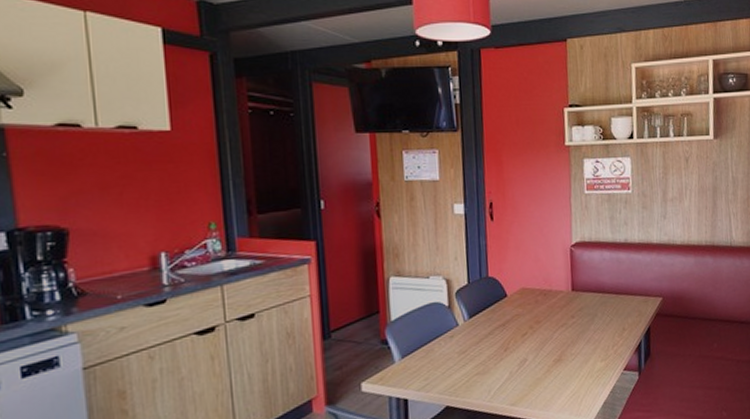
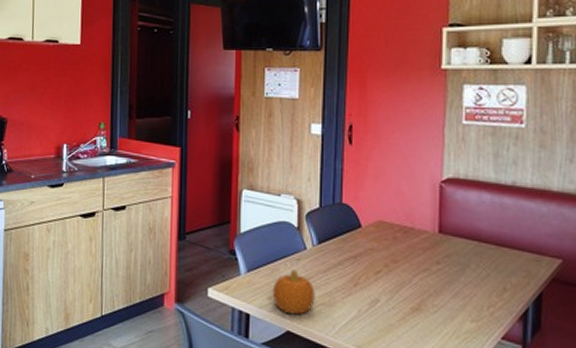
fruit: none [428,347,470,390] -> present [272,269,315,315]

